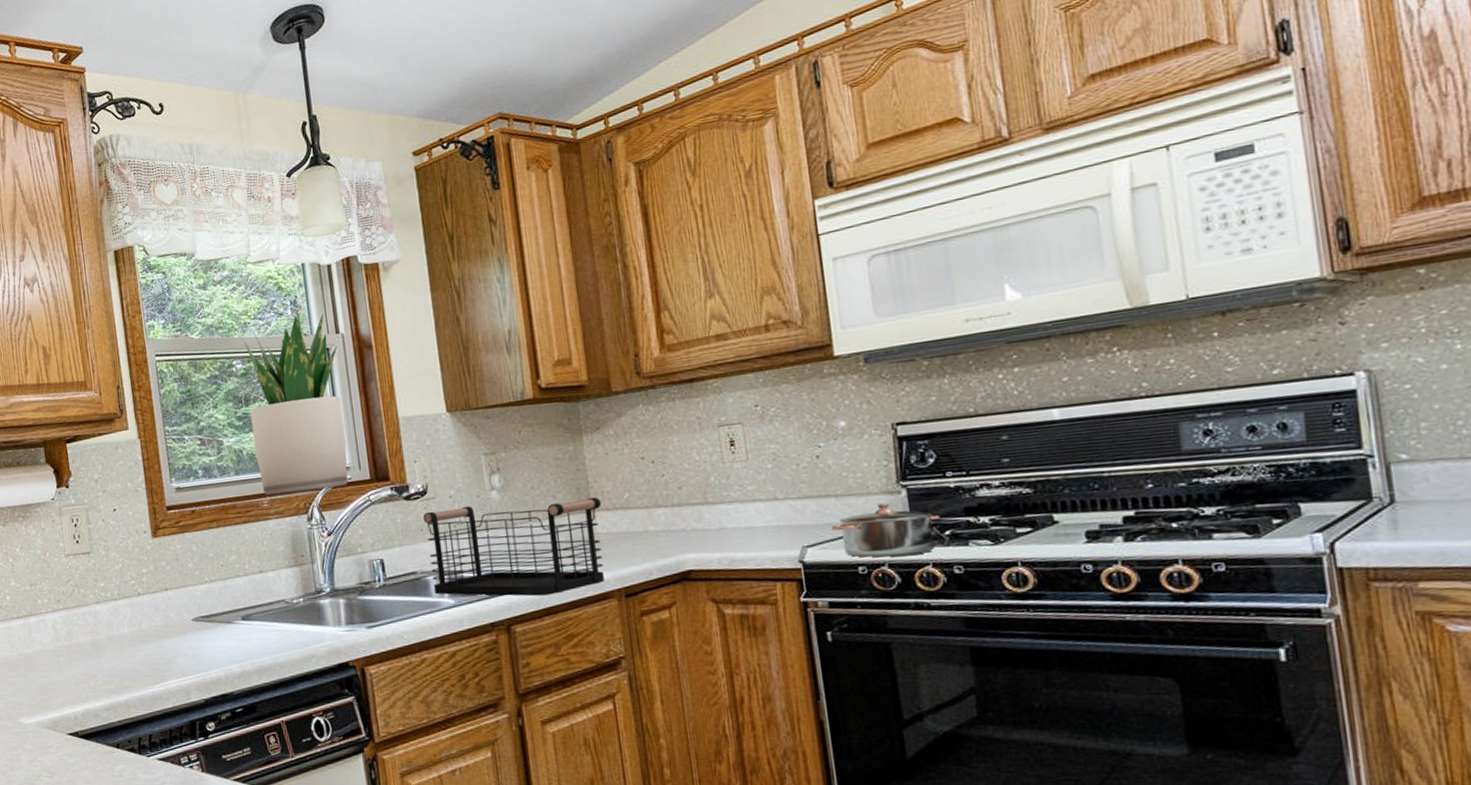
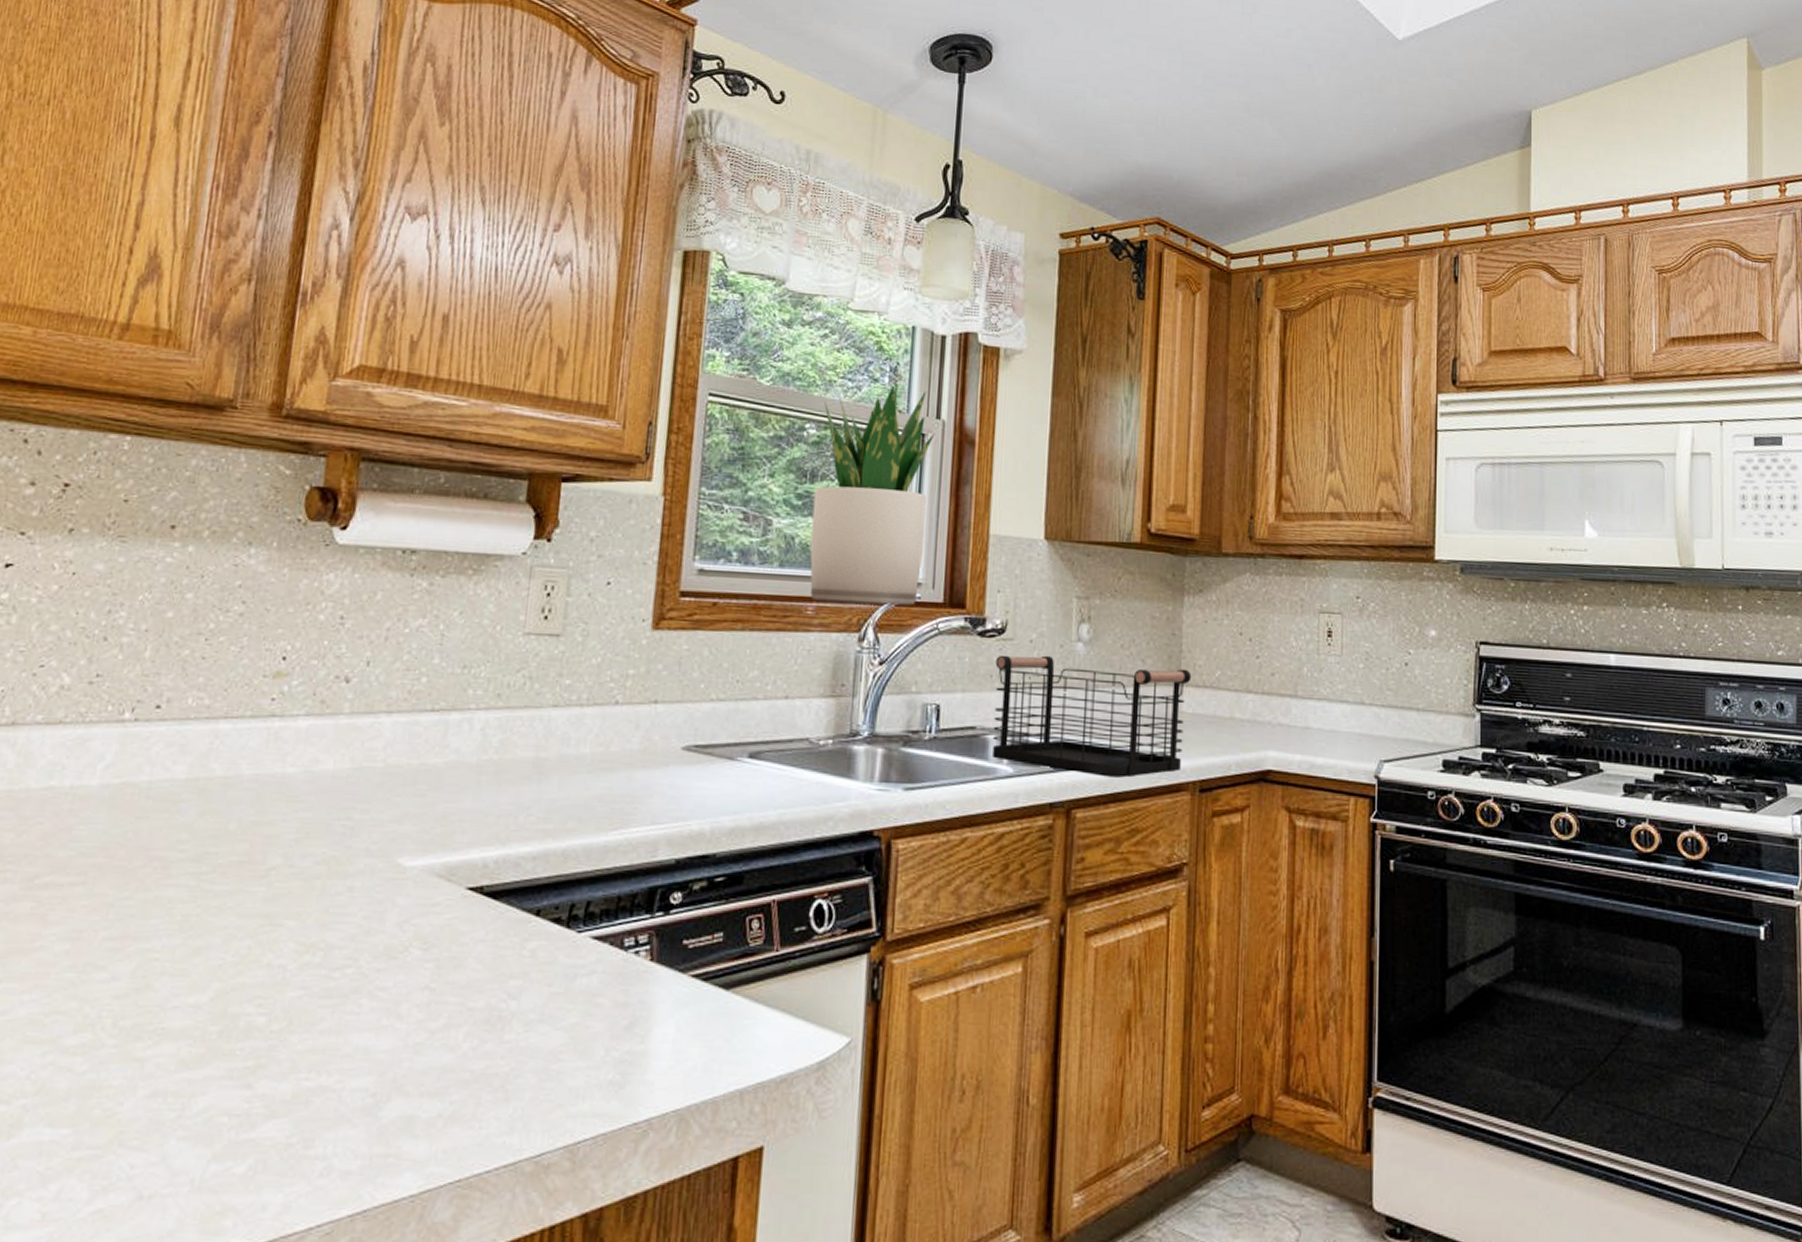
cooking pot: present [830,503,941,558] -> none [1408,725,1507,785]

